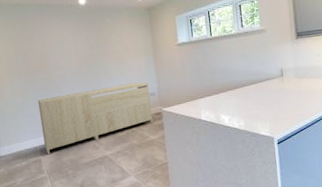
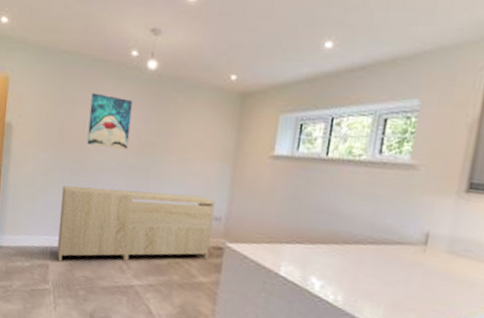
wall art: none [43,28,79,67] -> present [87,92,133,150]

